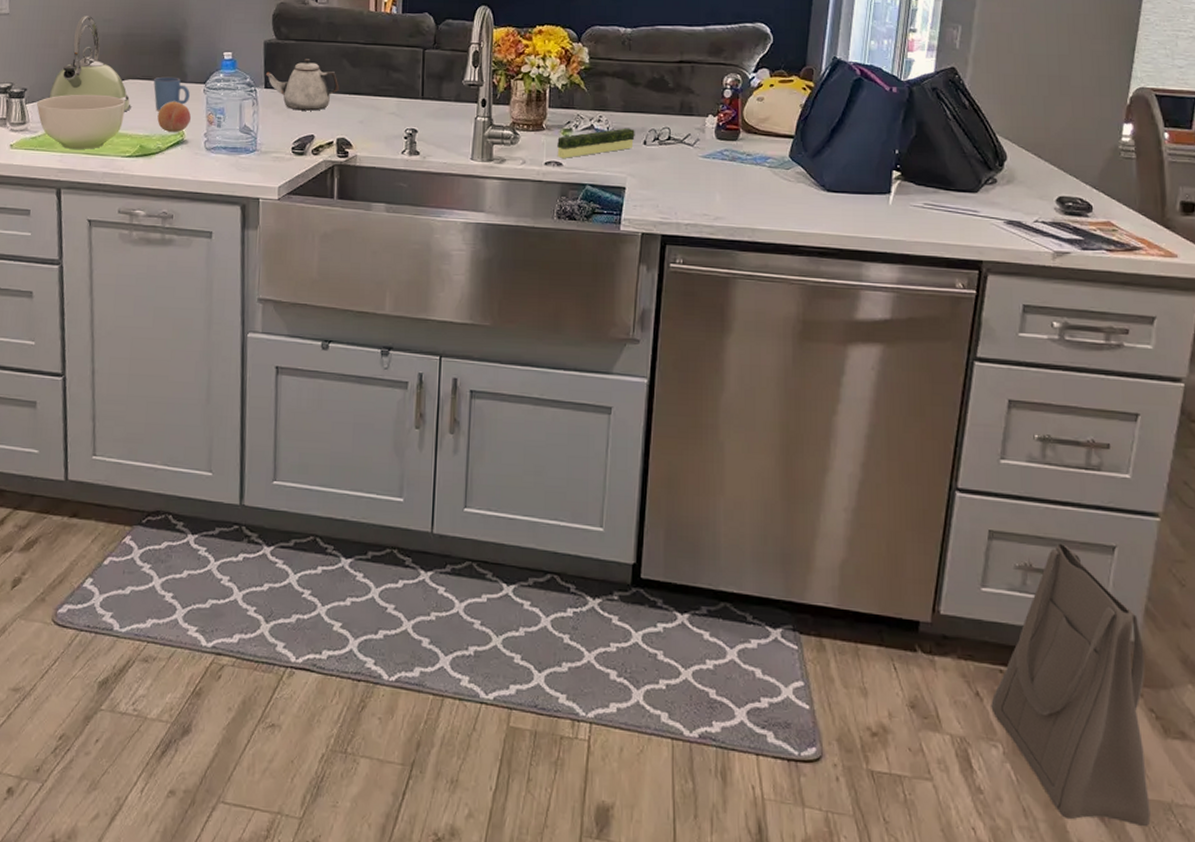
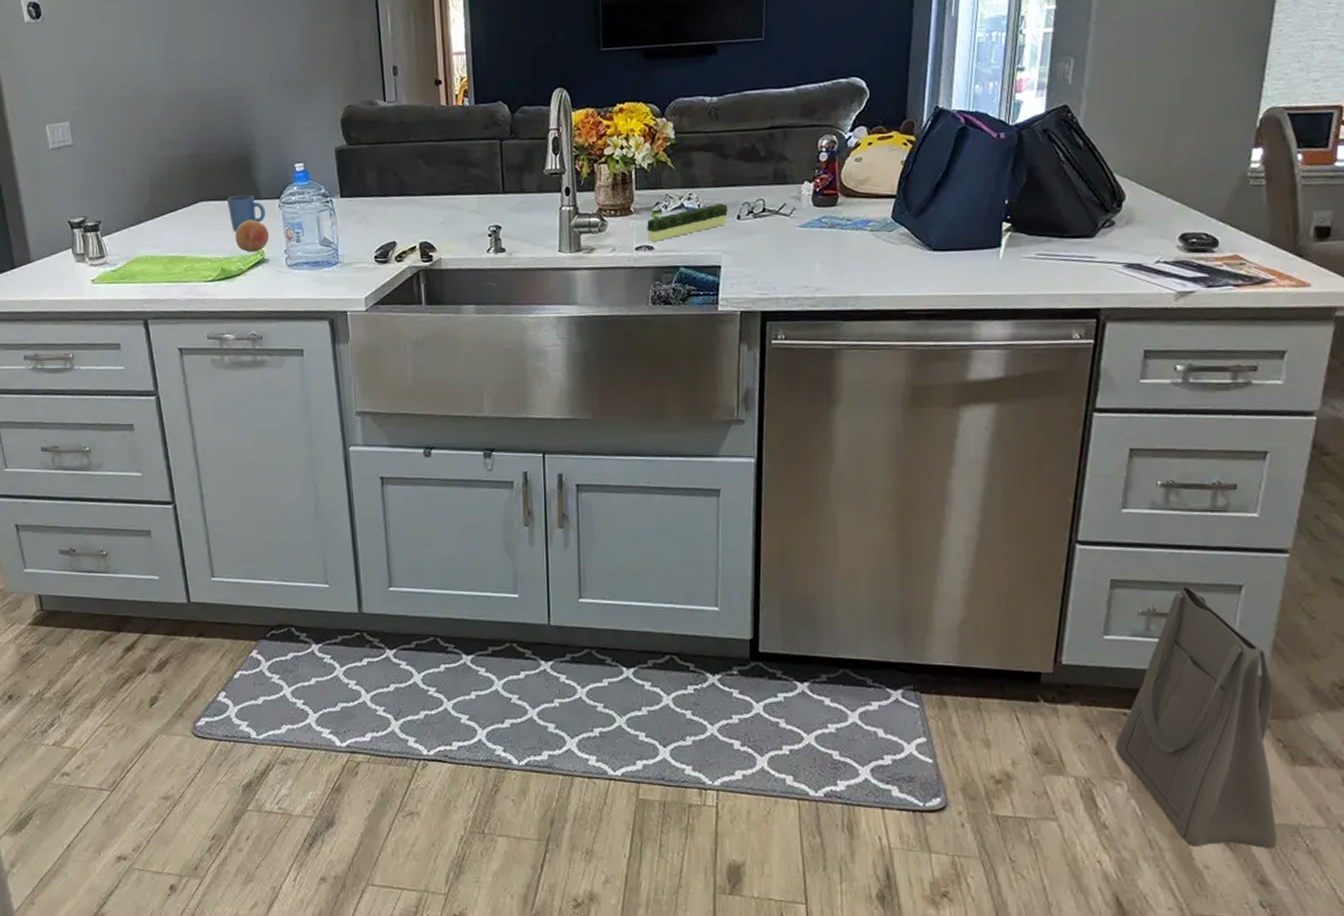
bowl: present [36,94,126,149] -> none [112,220,202,279]
kettle: present [49,16,131,112] -> none [123,139,208,236]
teapot: present [265,59,339,111] -> none [339,162,417,218]

